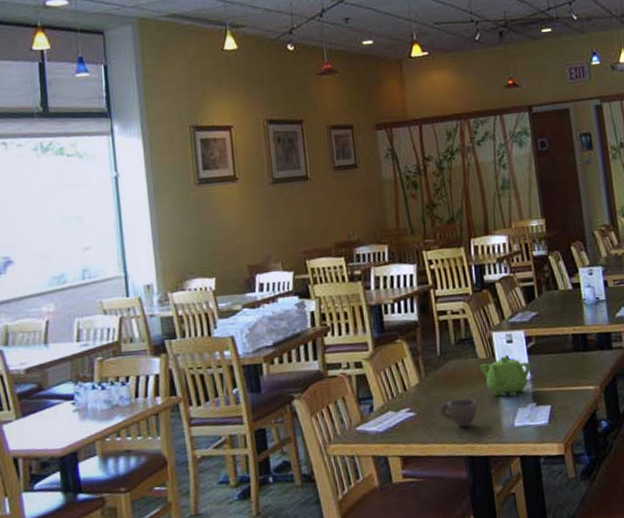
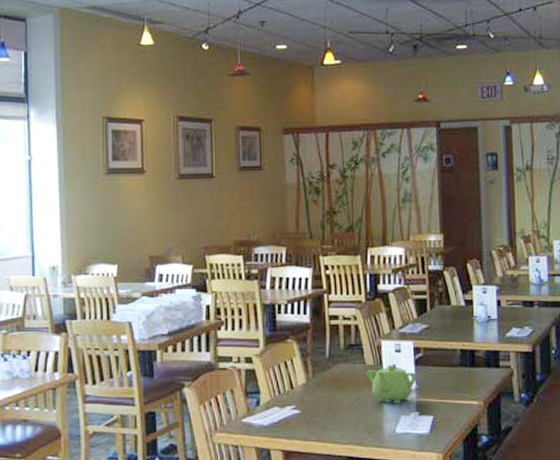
cup: present [439,398,478,427] -> none [324,401,361,429]

